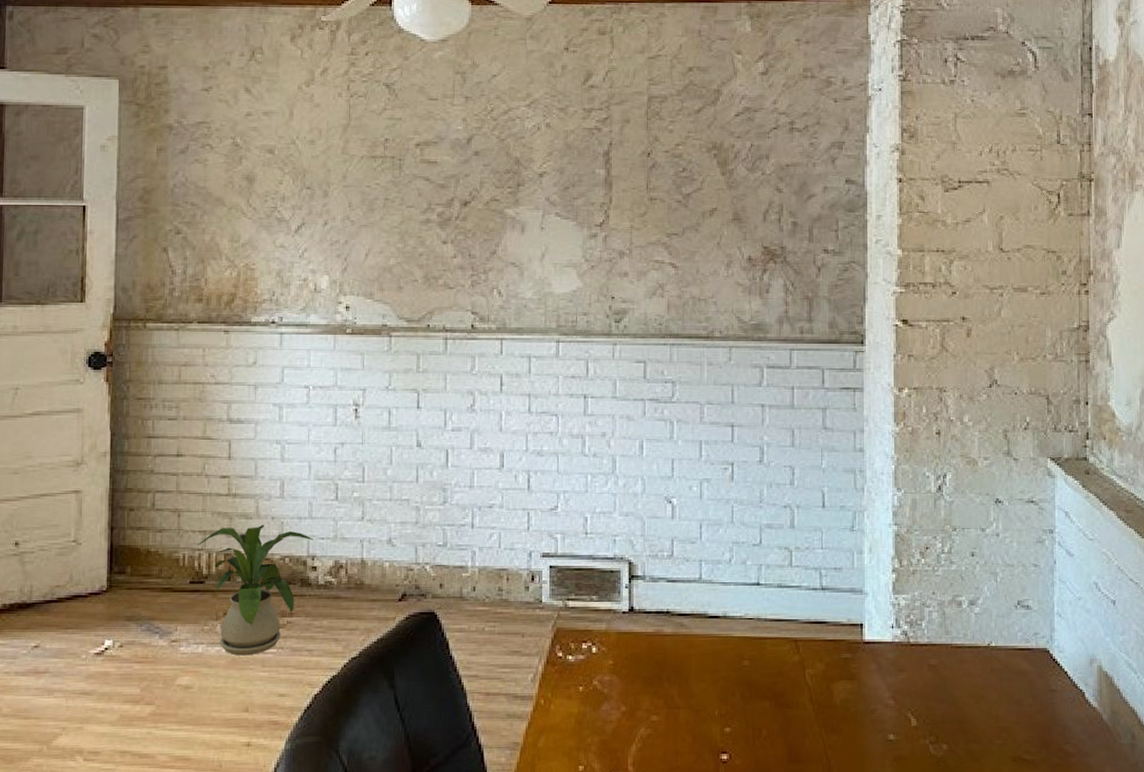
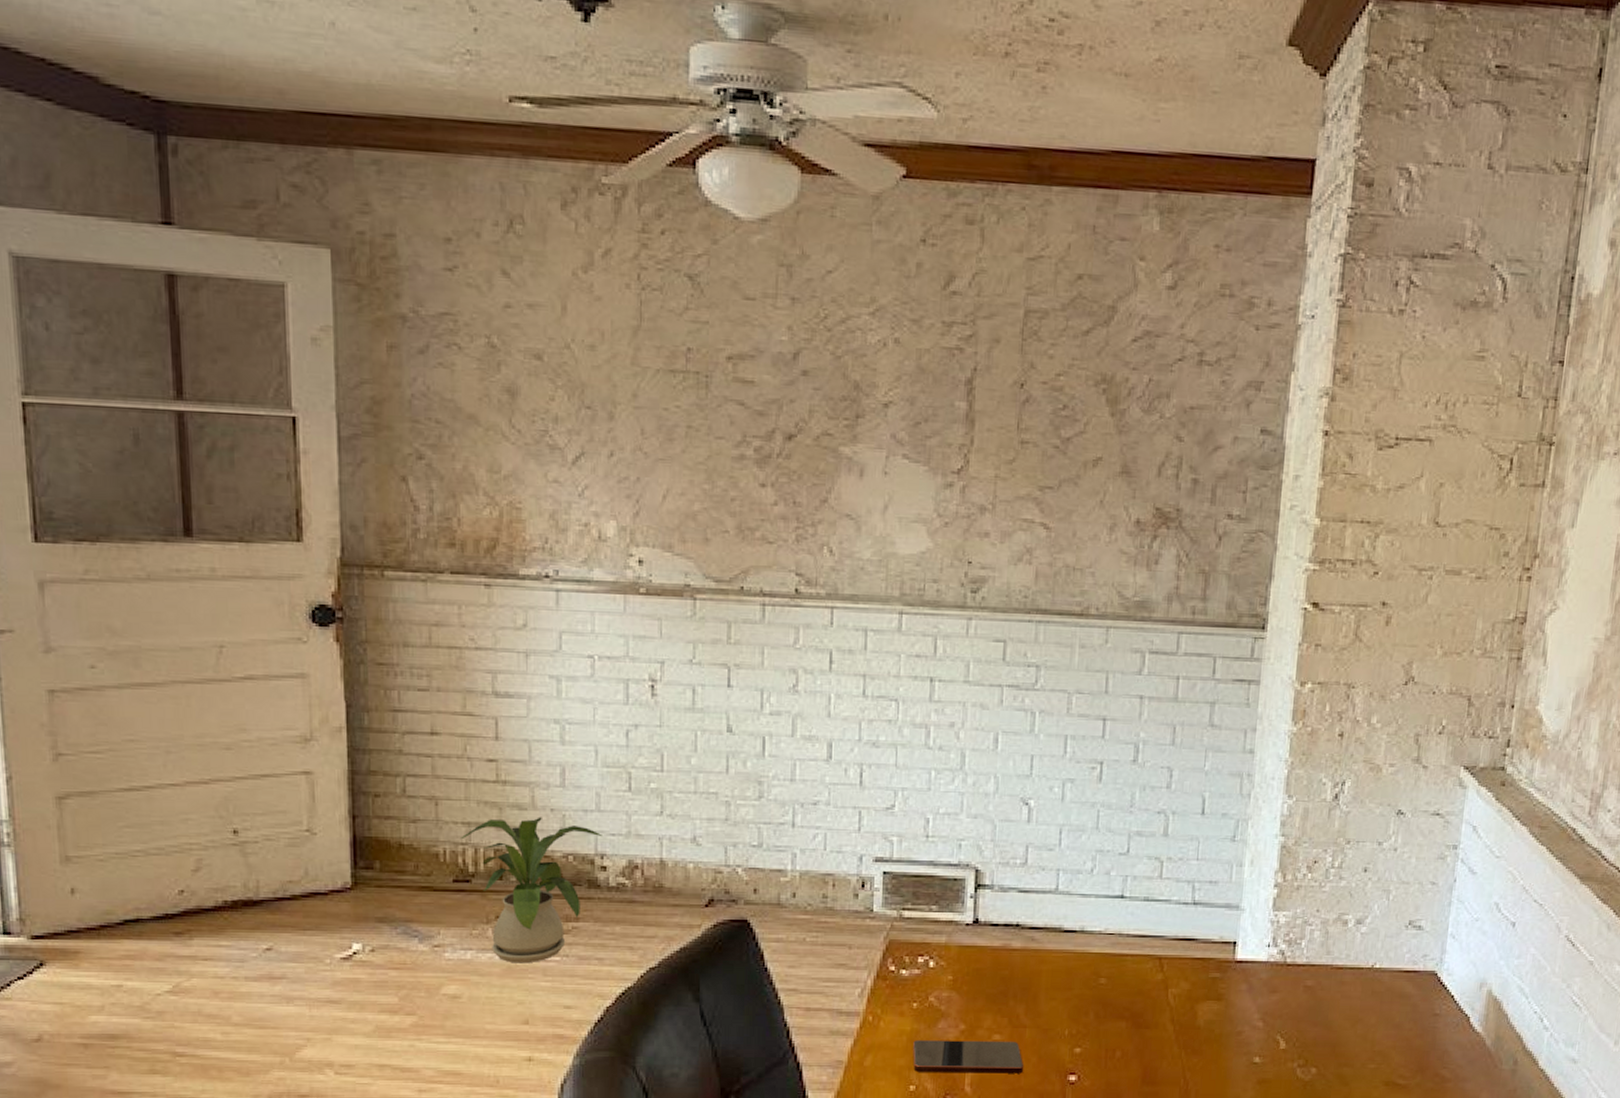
phone: none [580,721,679,754] -> present [913,1040,1023,1074]

